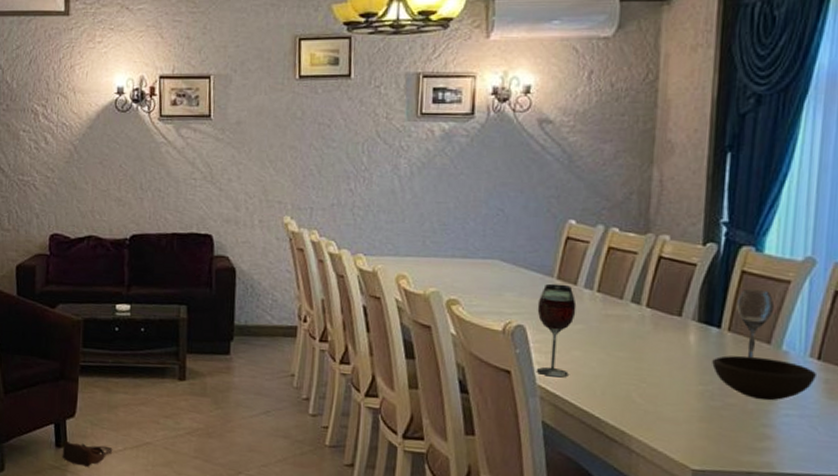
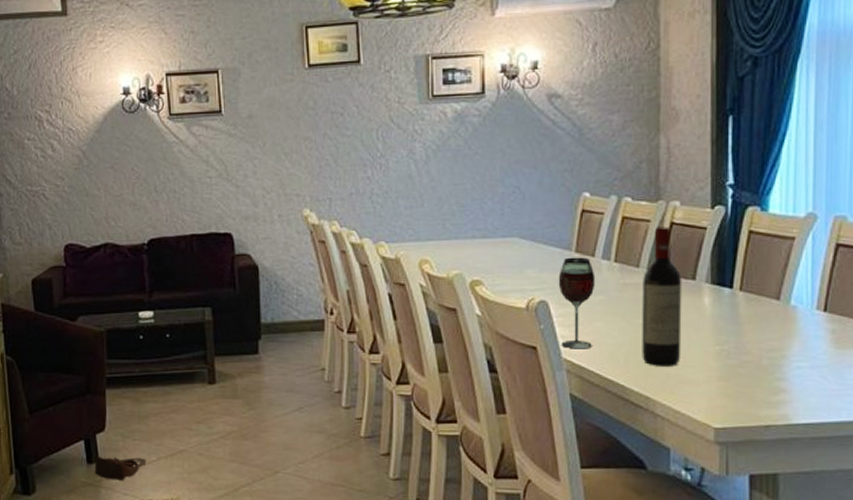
wine bottle: none [620,260,668,402] -> present [642,227,683,366]
bowl: present [712,355,816,401] -> none [727,313,823,355]
wineglass: present [735,289,775,358] -> none [745,248,782,314]

